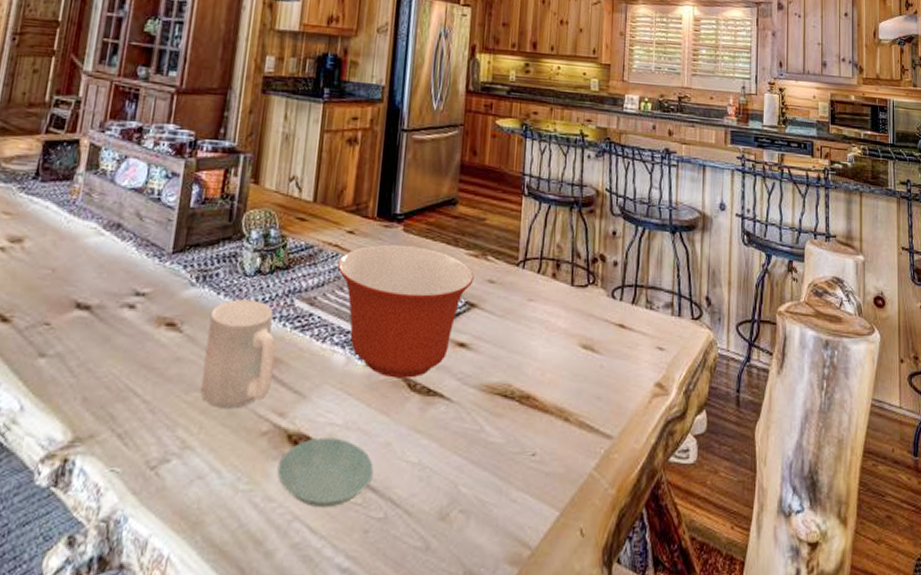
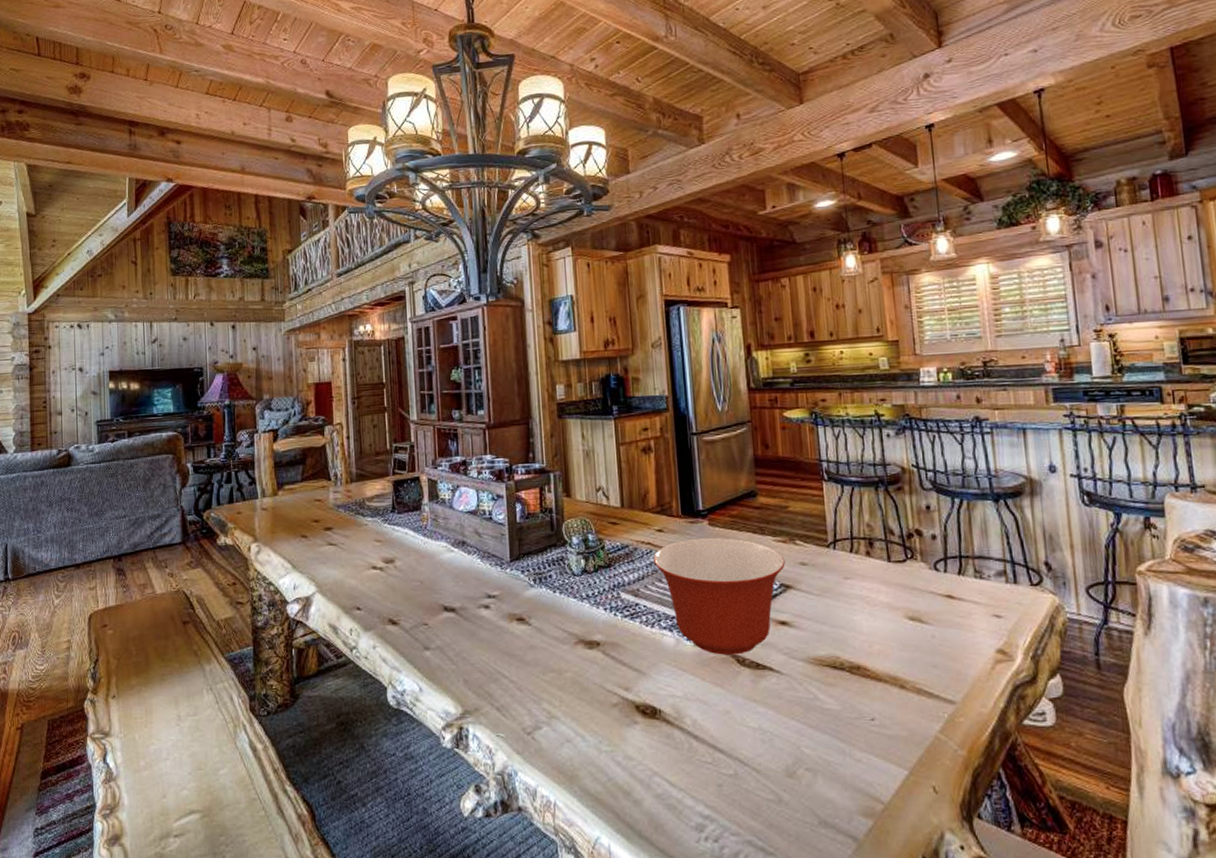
mug: present [201,299,276,409] -> none [551,595,613,686]
saucer: present [277,438,374,508] -> none [631,707,718,766]

